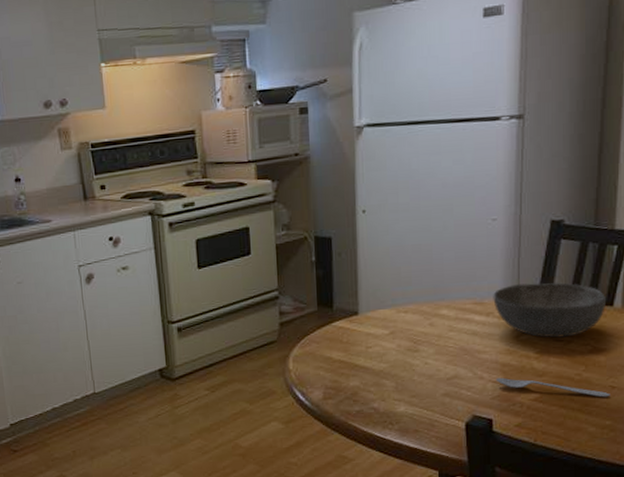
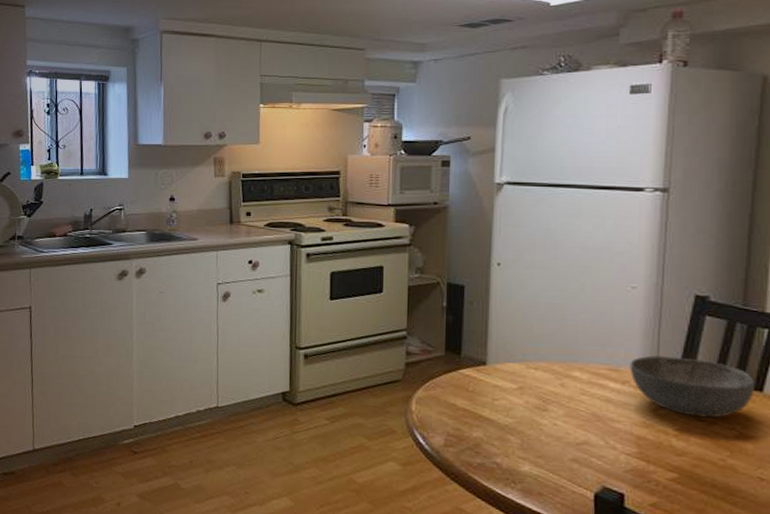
spoon: present [496,377,610,398] -> none [629,450,759,489]

